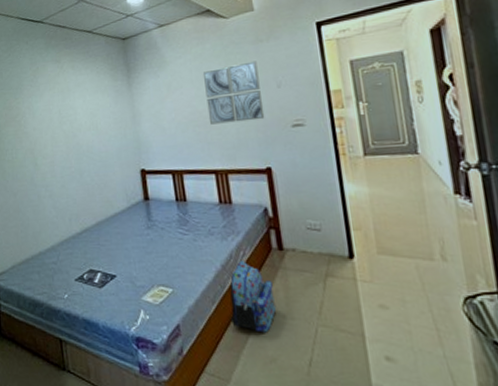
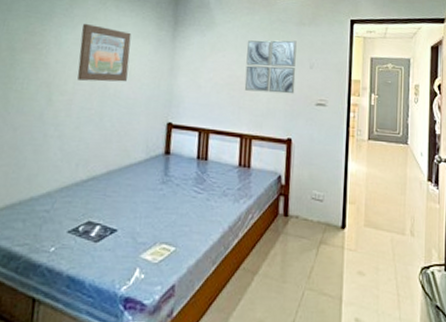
wall art: none [47,89,96,143] -> present [77,24,132,82]
backpack: present [230,261,277,333] -> none [228,224,273,295]

